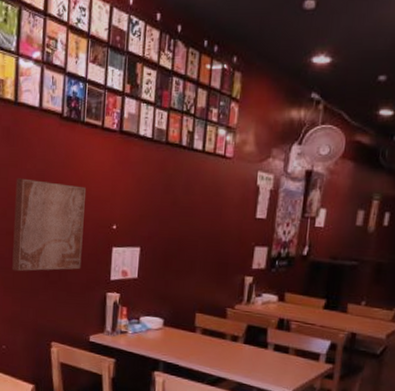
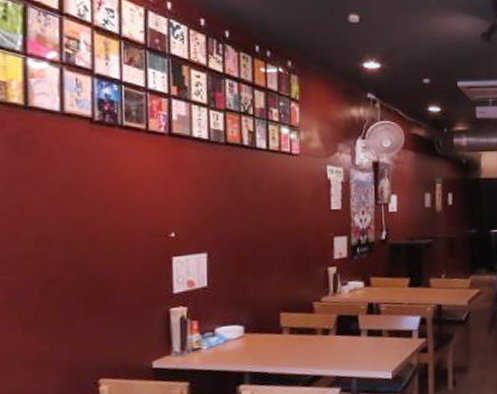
wall art: present [12,178,87,272] -> none [32,191,133,303]

